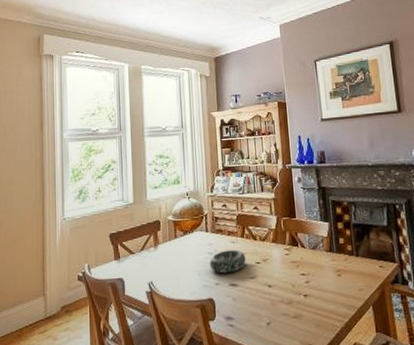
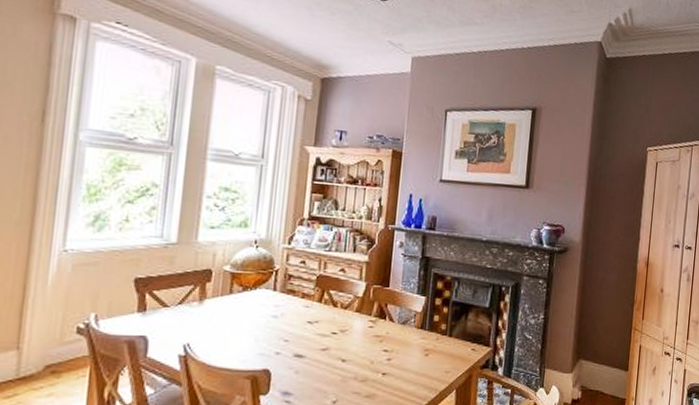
decorative bowl: present [209,249,246,274] -> none [271,315,320,342]

